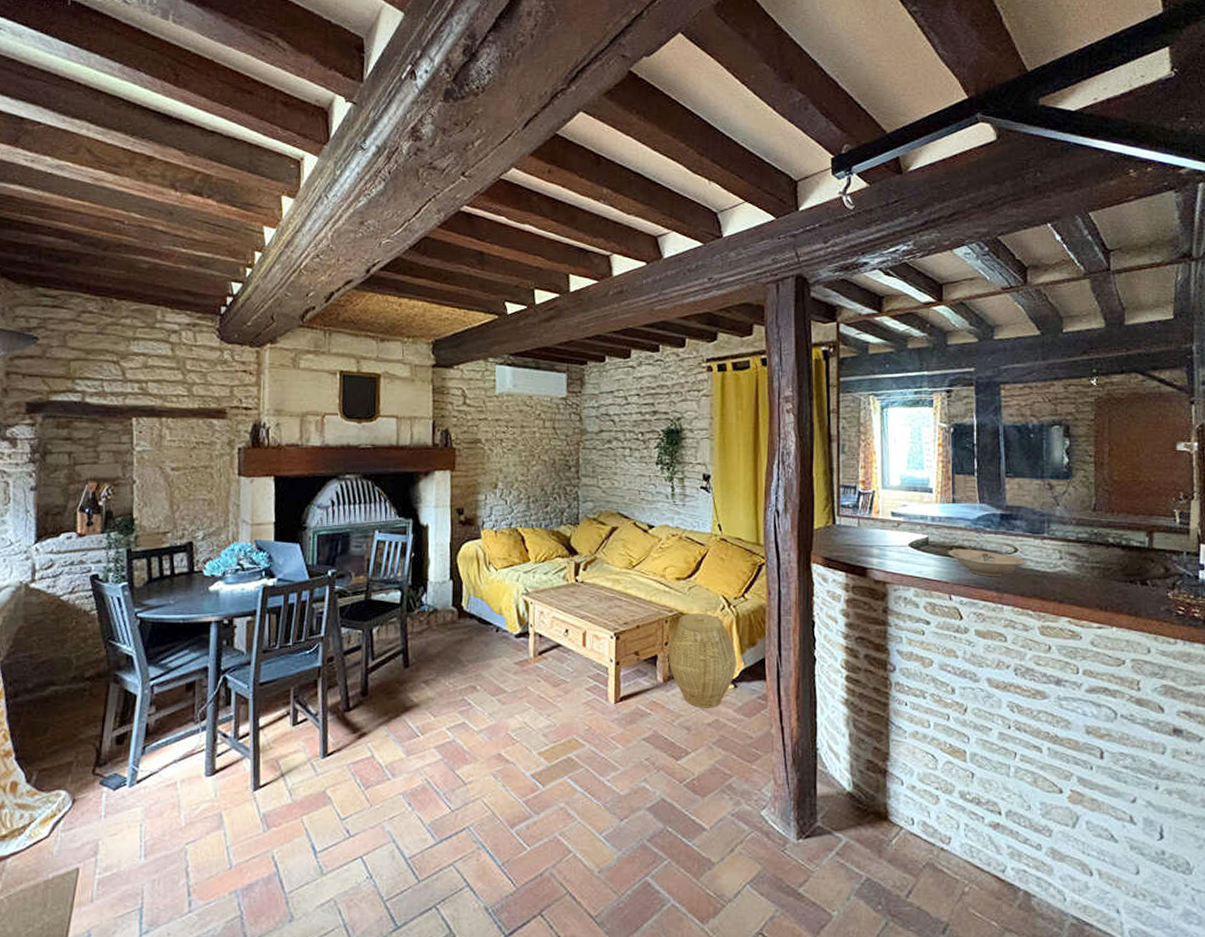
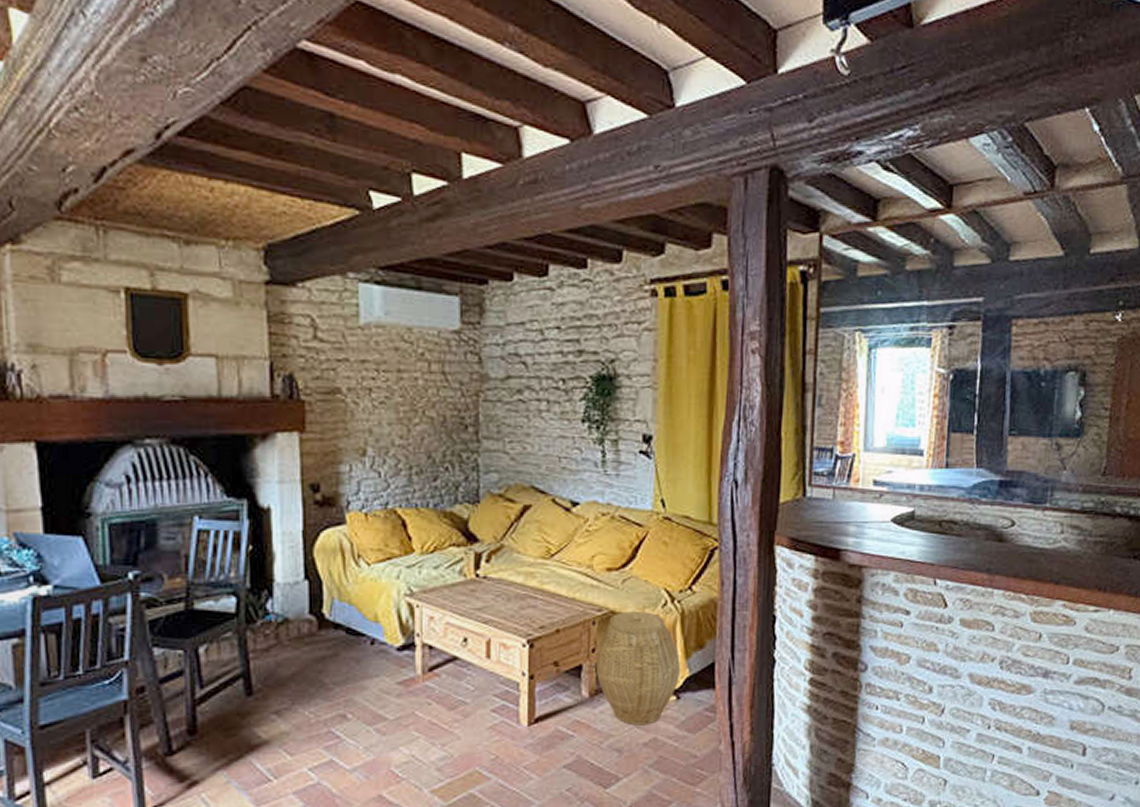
bowl: present [948,548,1025,577] -> none [936,523,1023,557]

